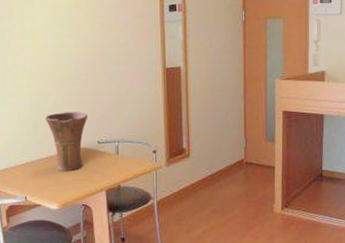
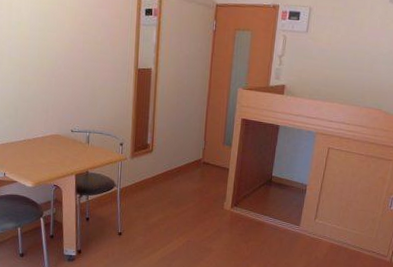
vase: present [46,111,89,171] -> none [26,100,64,154]

